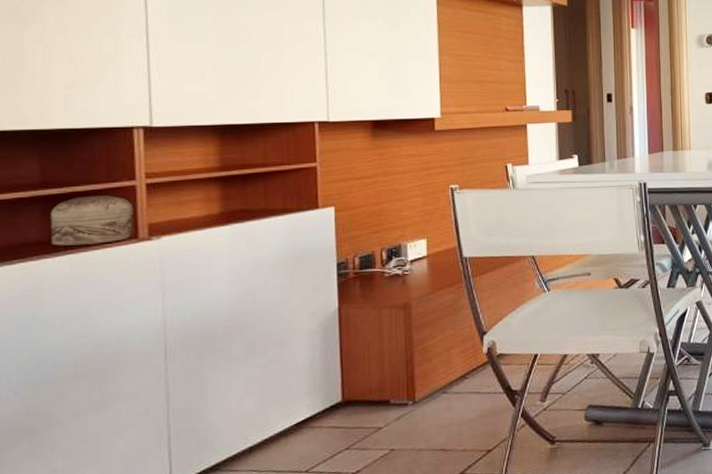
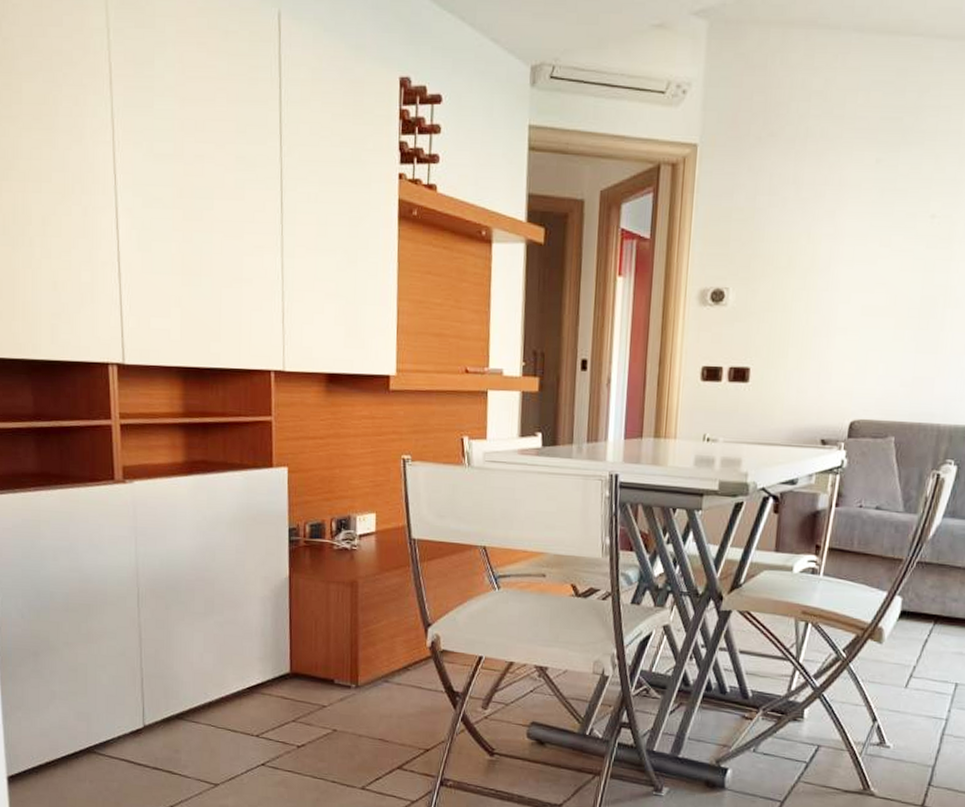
decorative box: present [50,195,135,246] -> none [43,432,111,482]

